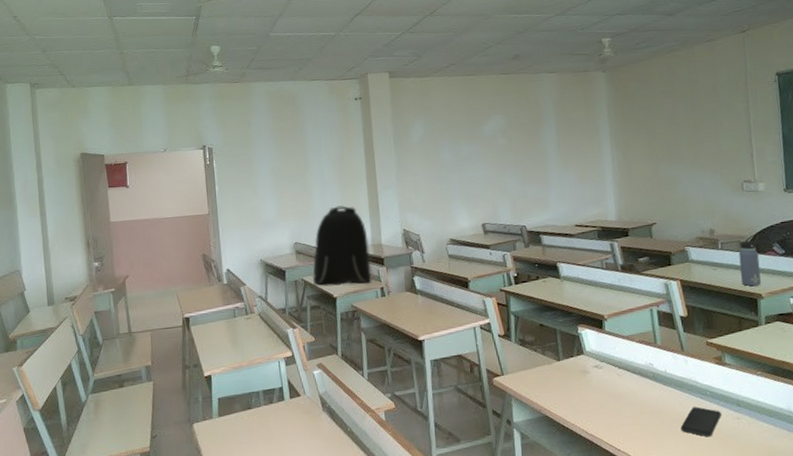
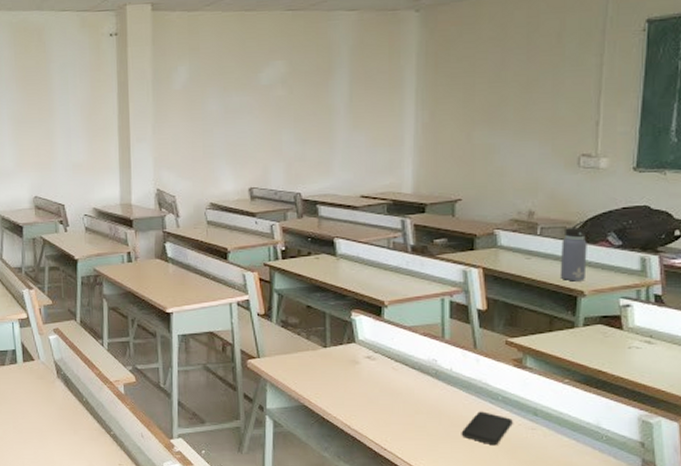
backpack: present [313,205,372,285] -> none [53,158,118,246]

